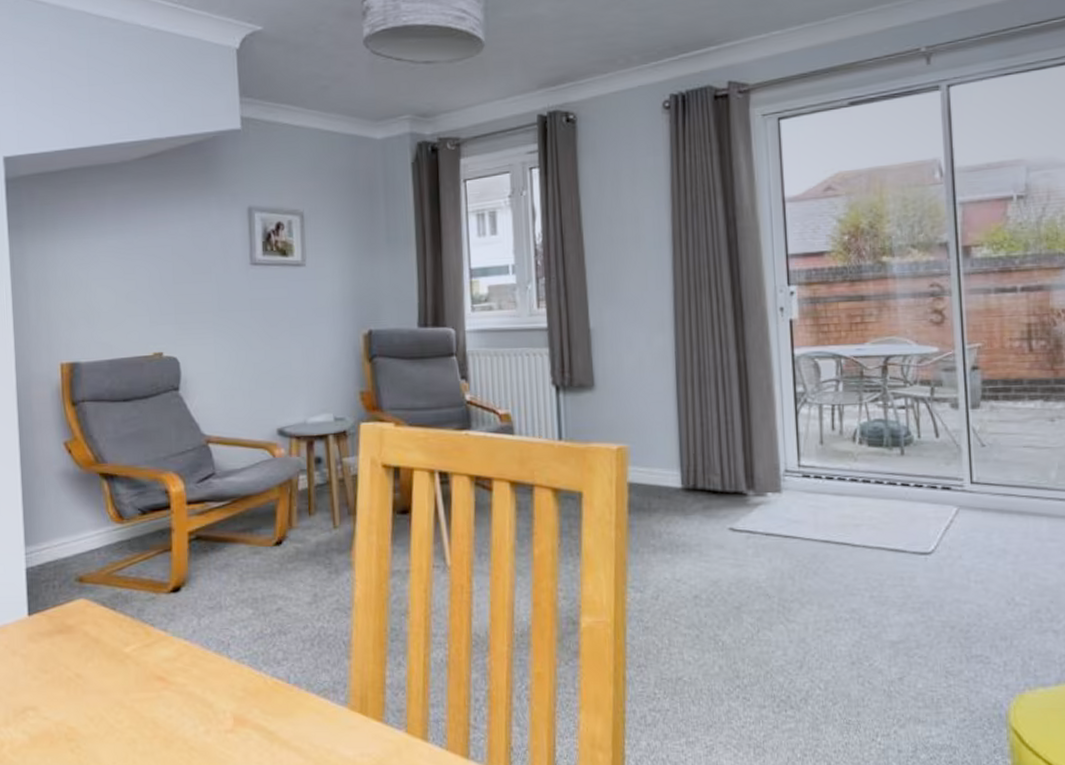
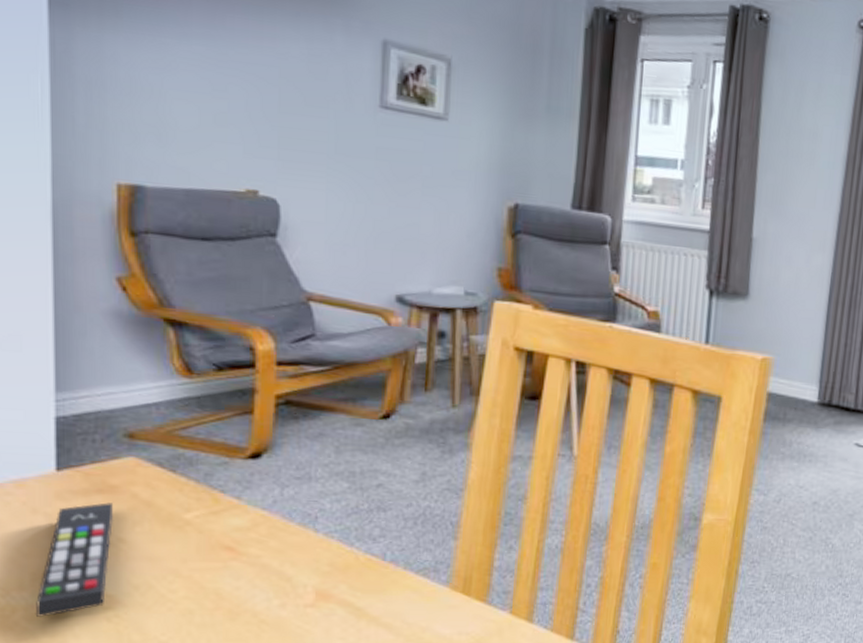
remote control: none [18,642,72,750] -> present [35,502,114,617]

